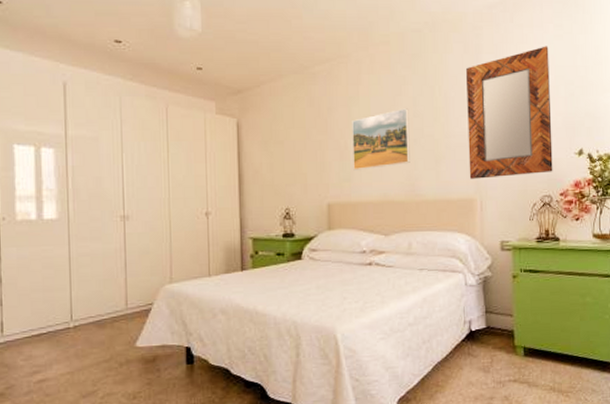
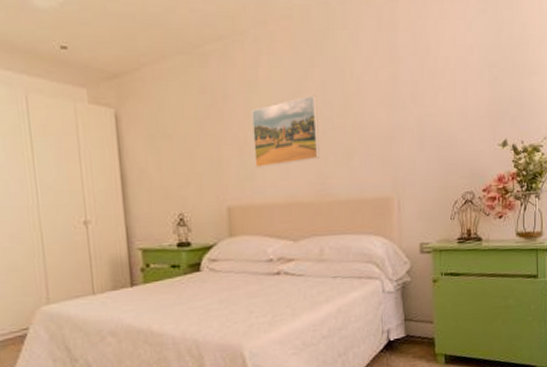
home mirror: present [466,46,553,179] -> none [380,22,475,175]

